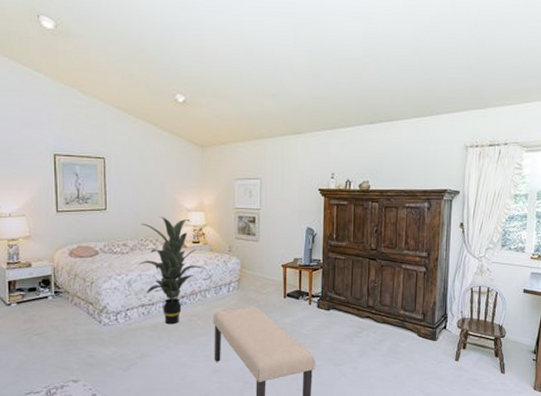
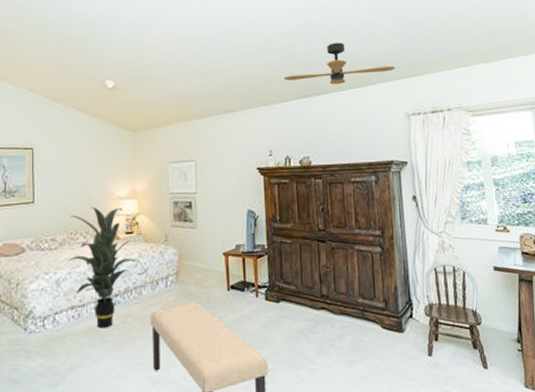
ceiling fan: none [351,70,461,113] -> present [283,42,396,85]

